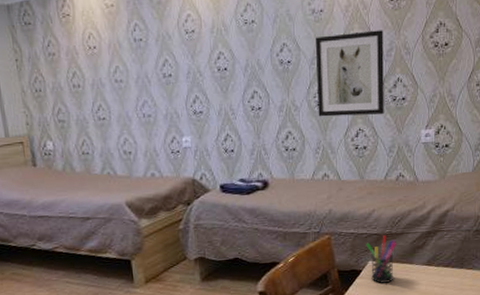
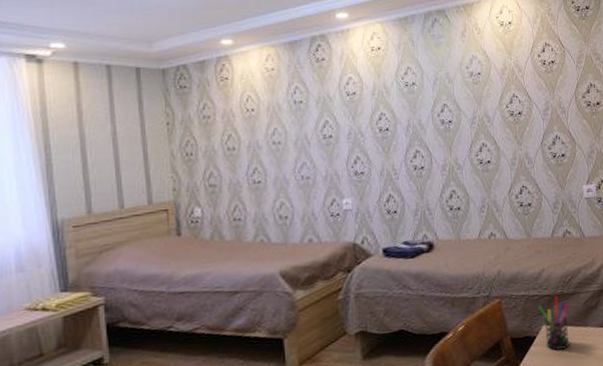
wall art: present [315,30,384,117] -> none [474,91,546,175]

